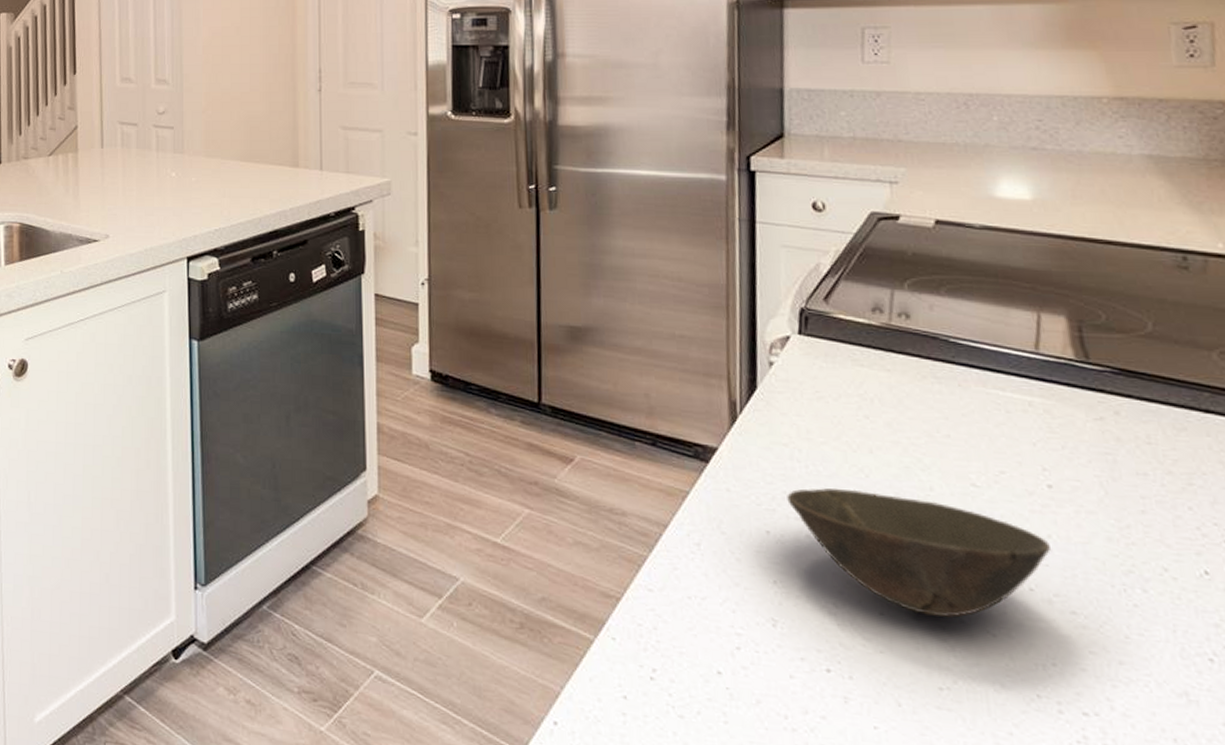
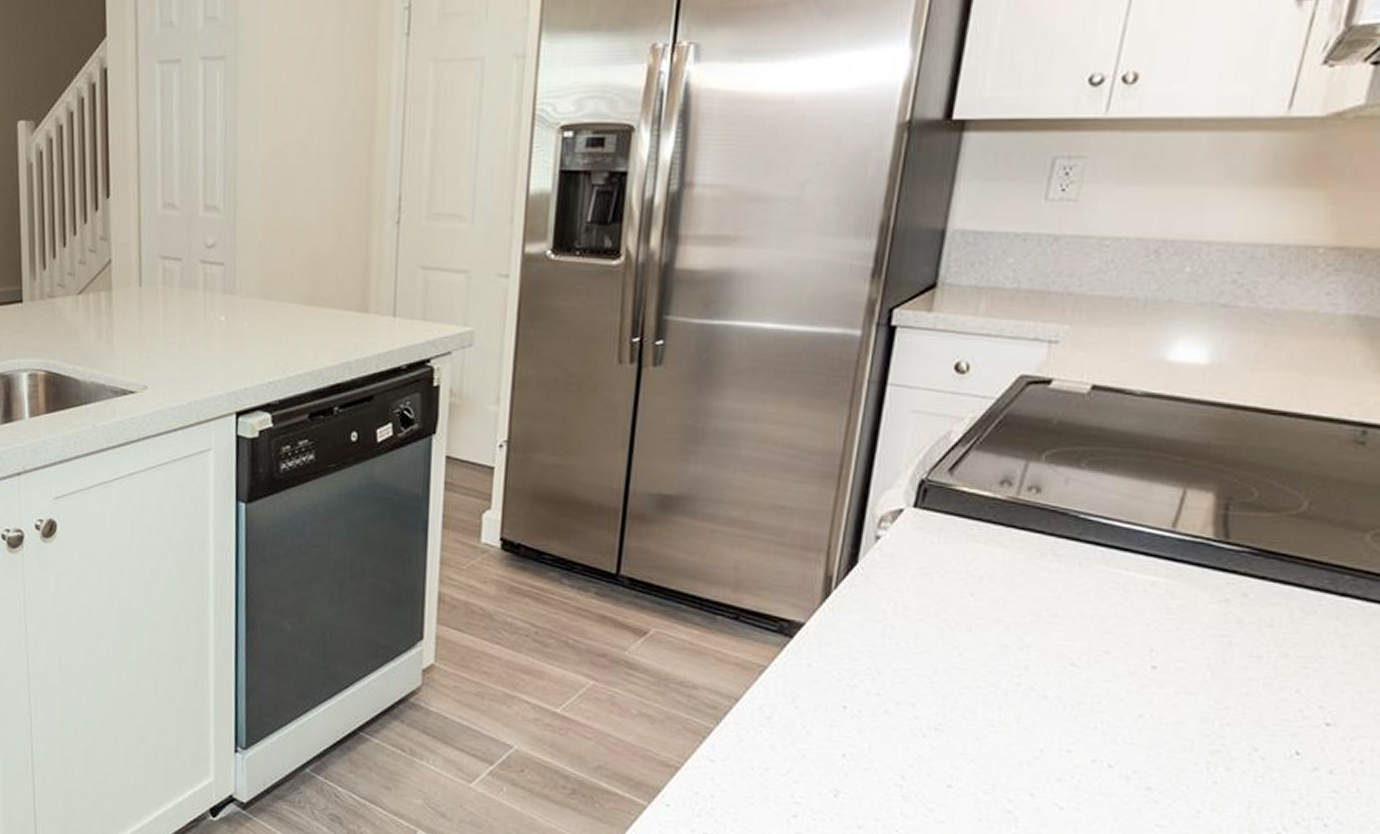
bowl: present [787,487,1052,618] -> none [871,665,1141,791]

